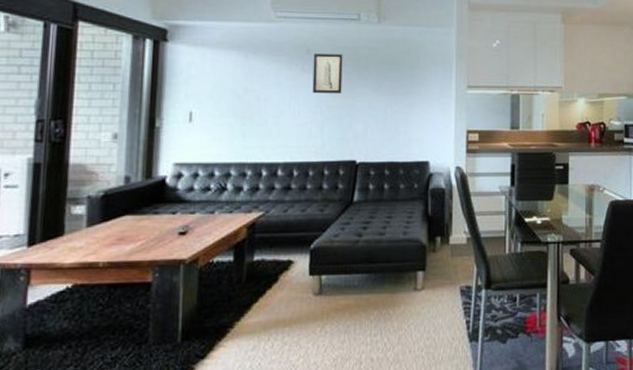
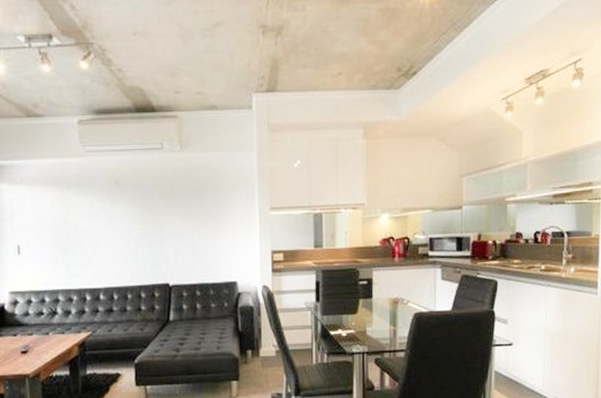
wall art: present [312,53,343,94] -> none [122,184,152,223]

